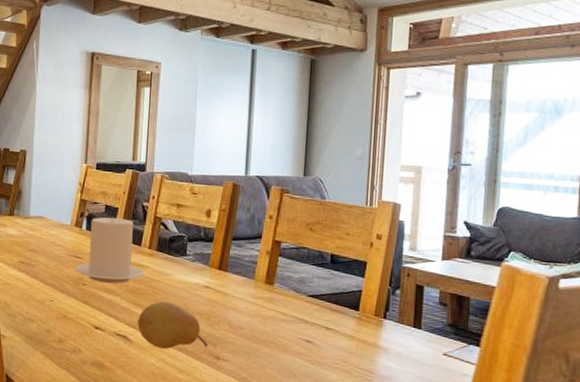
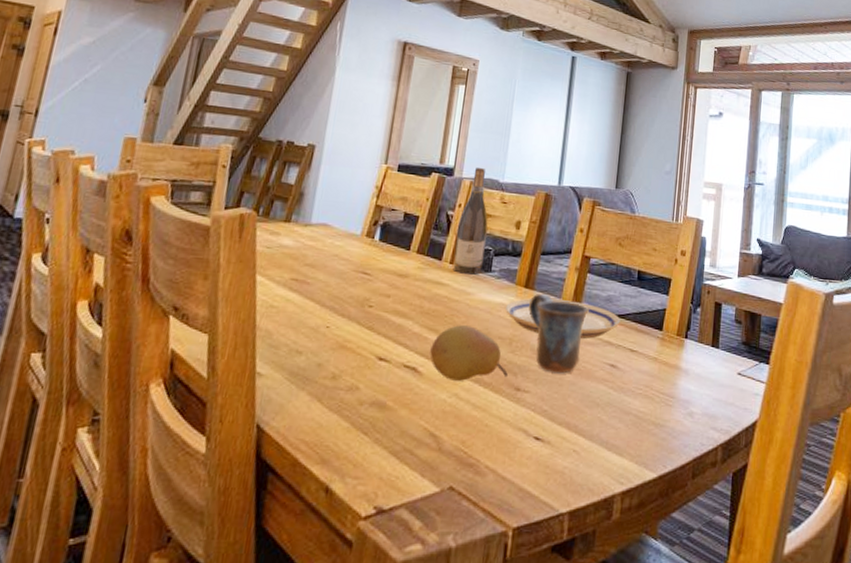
candle: present [75,217,145,283] -> none [361,226,444,304]
wine bottle: none [151,162,181,258] -> present [453,167,489,275]
plate: none [202,279,314,316] -> present [505,299,620,339]
mug: none [223,274,282,346] -> present [529,293,589,373]

